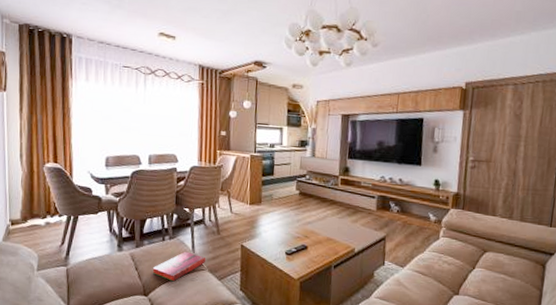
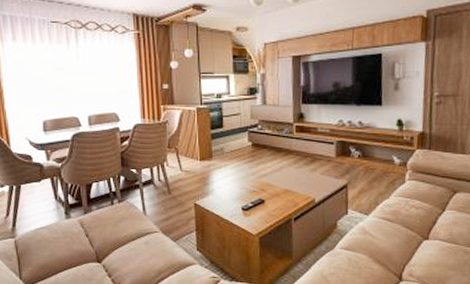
hardback book: present [152,251,206,282] -> none [103,214,159,246]

